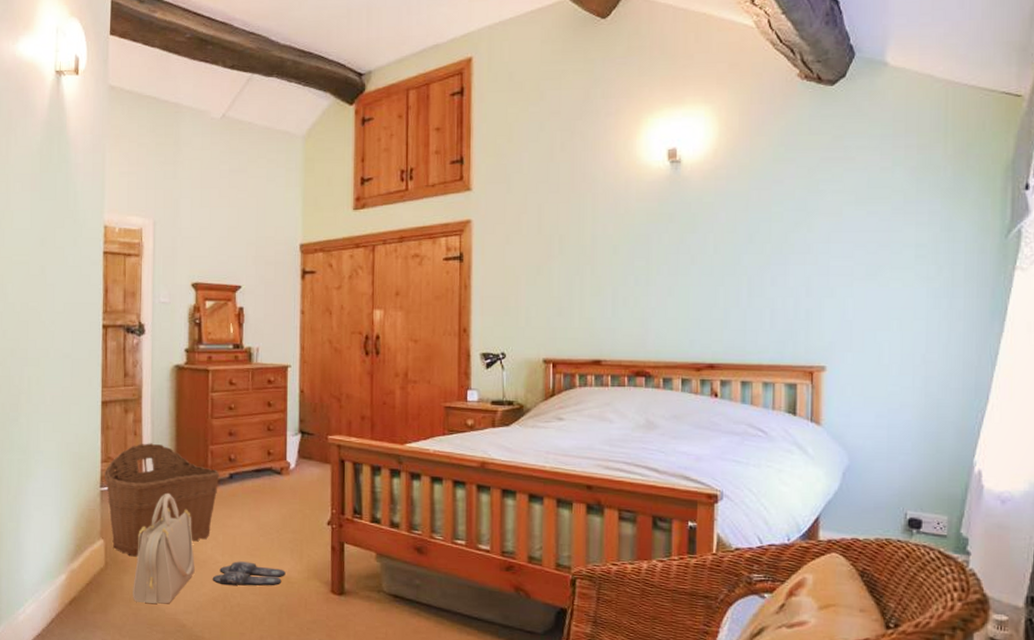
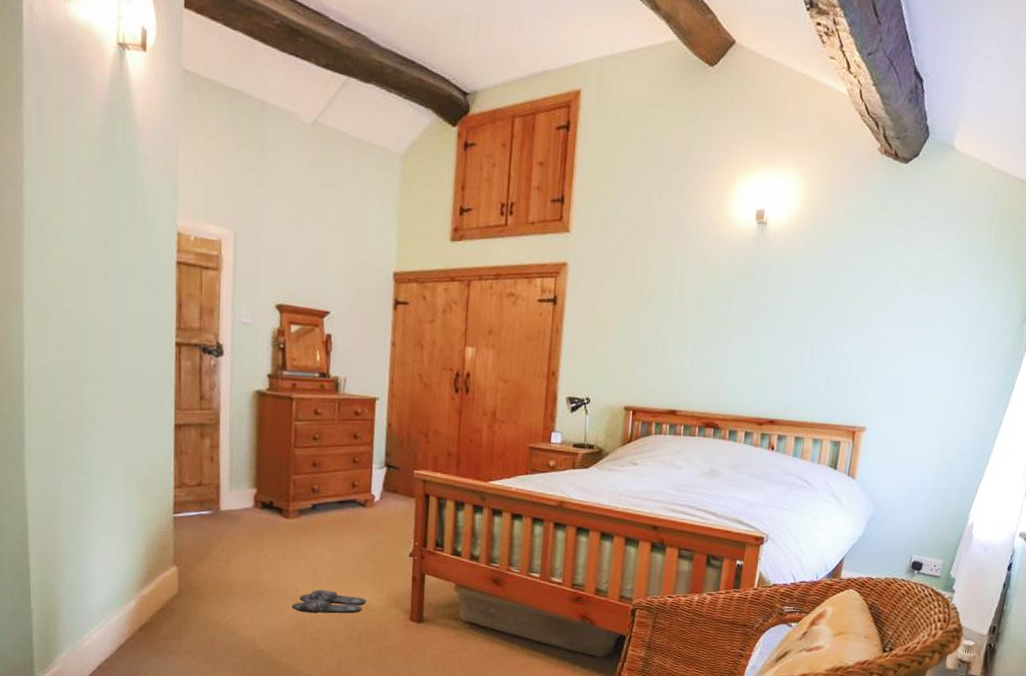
wicker basket: present [104,443,220,557] -> none [178,470,302,584]
handbag: present [133,493,195,604] -> none [208,522,274,630]

